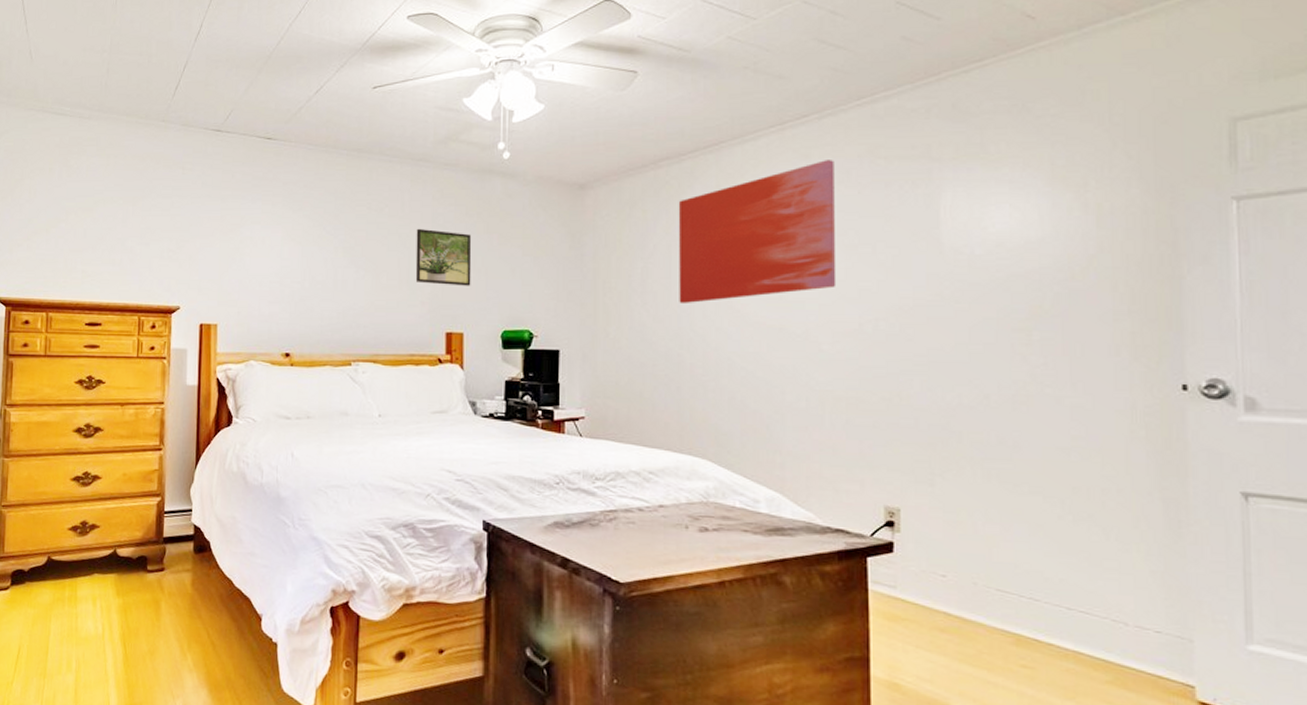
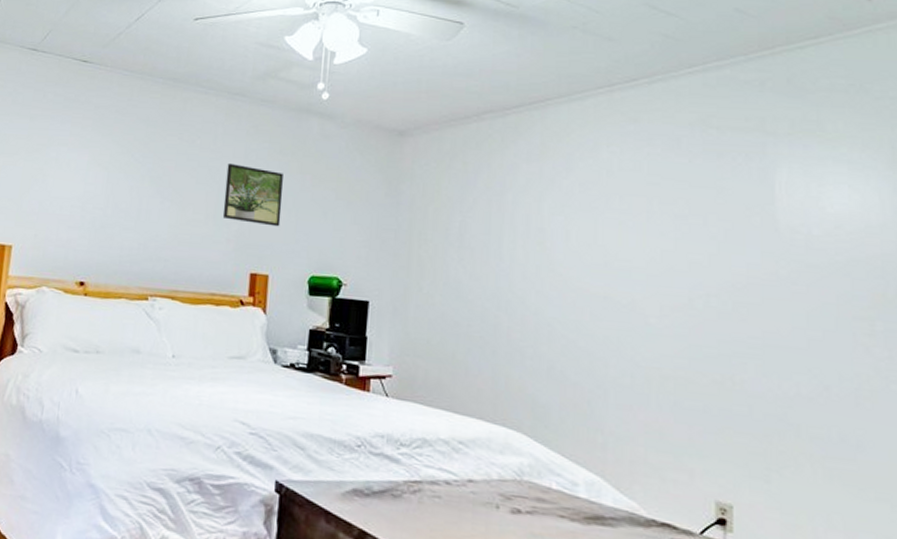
wall art: present [678,160,837,303] -> none [498,125,665,263]

